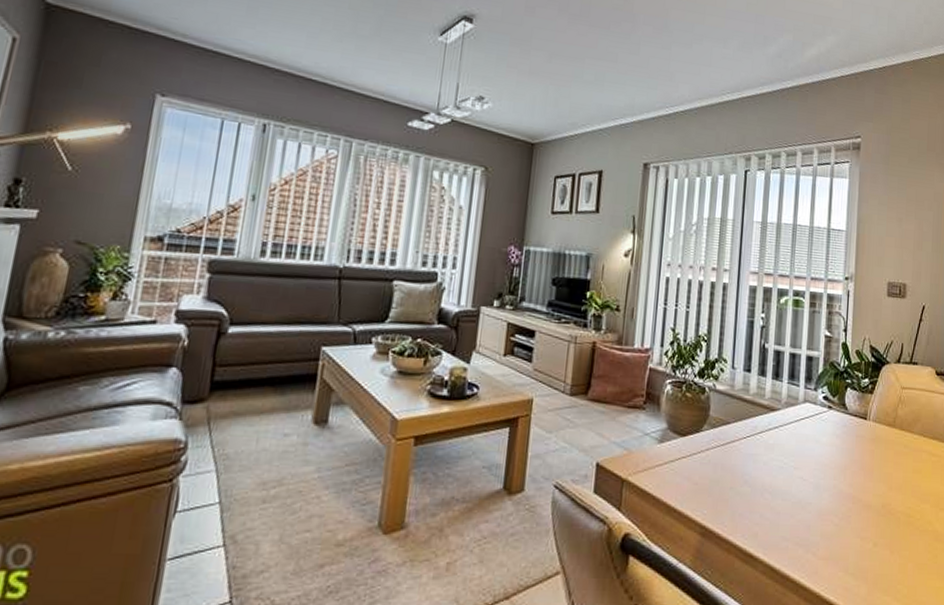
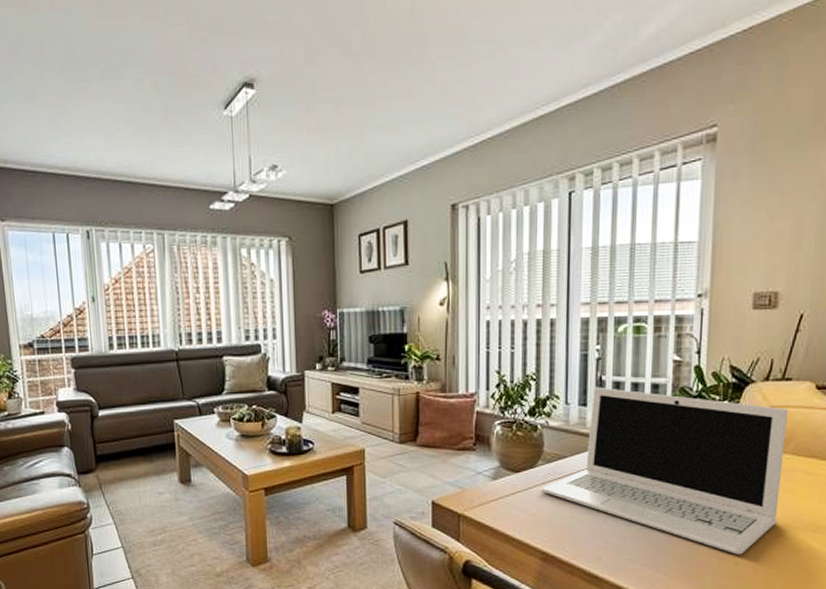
laptop: none [704,353,916,535] -> present [540,387,789,555]

